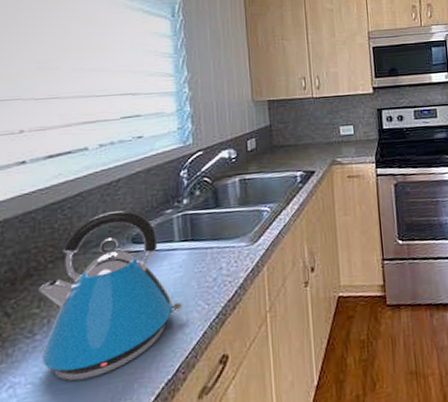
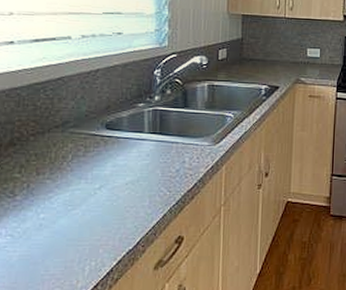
kettle: present [39,210,183,381] -> none [20,98,148,239]

